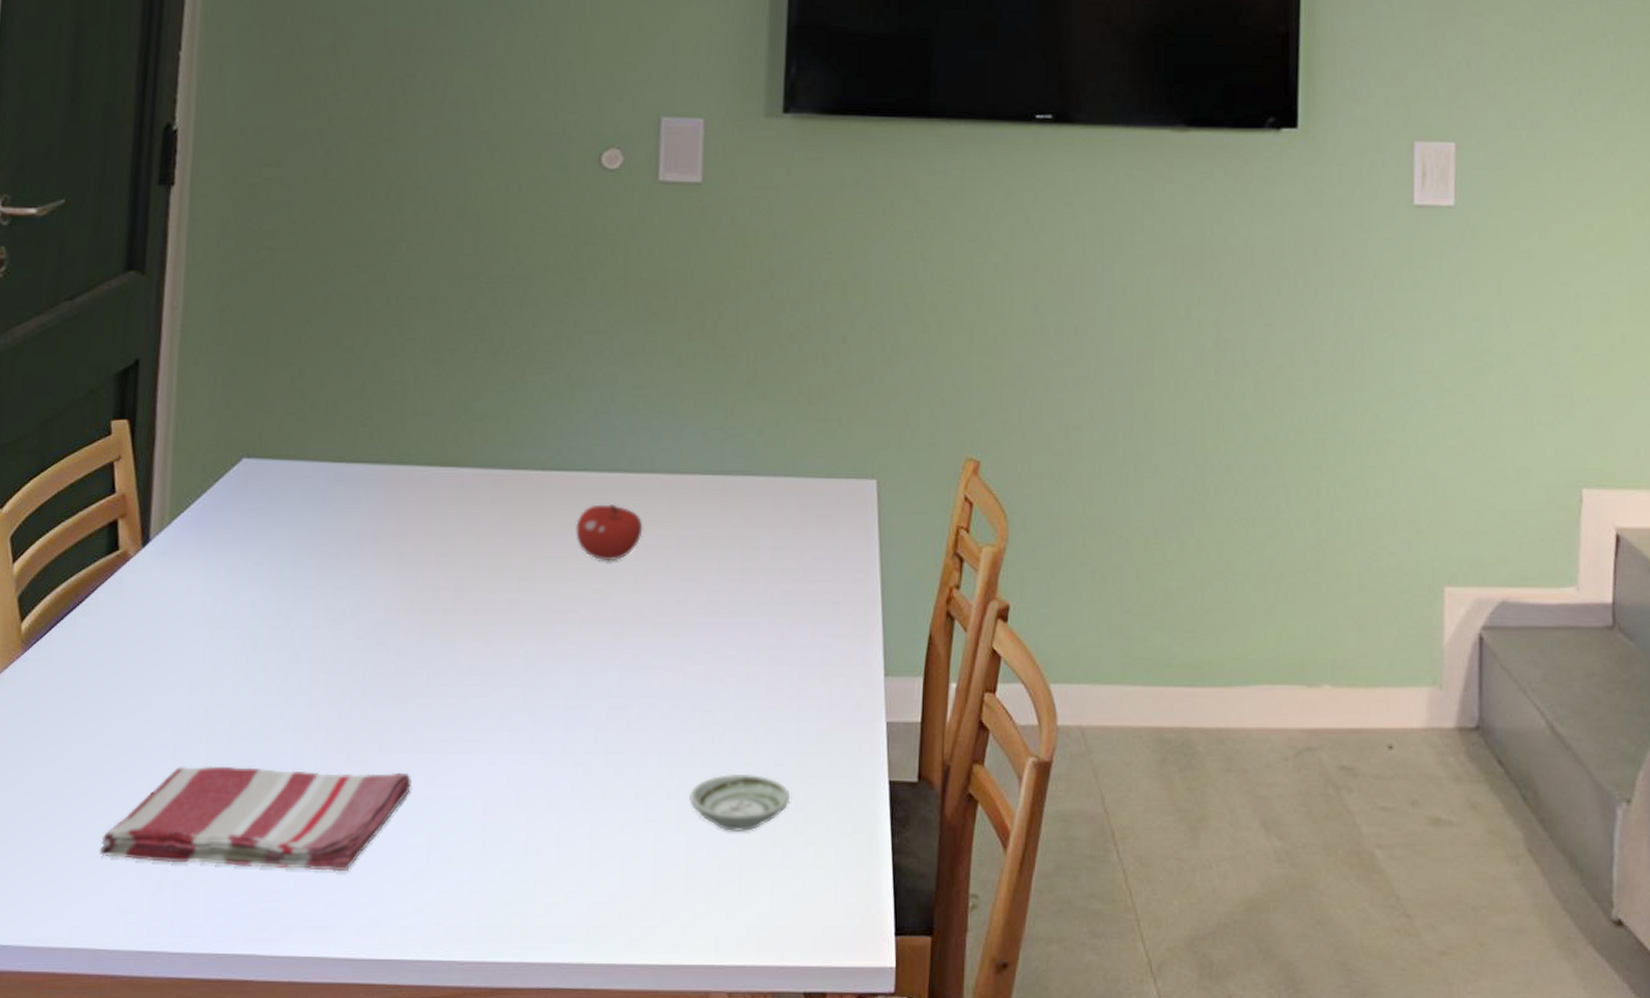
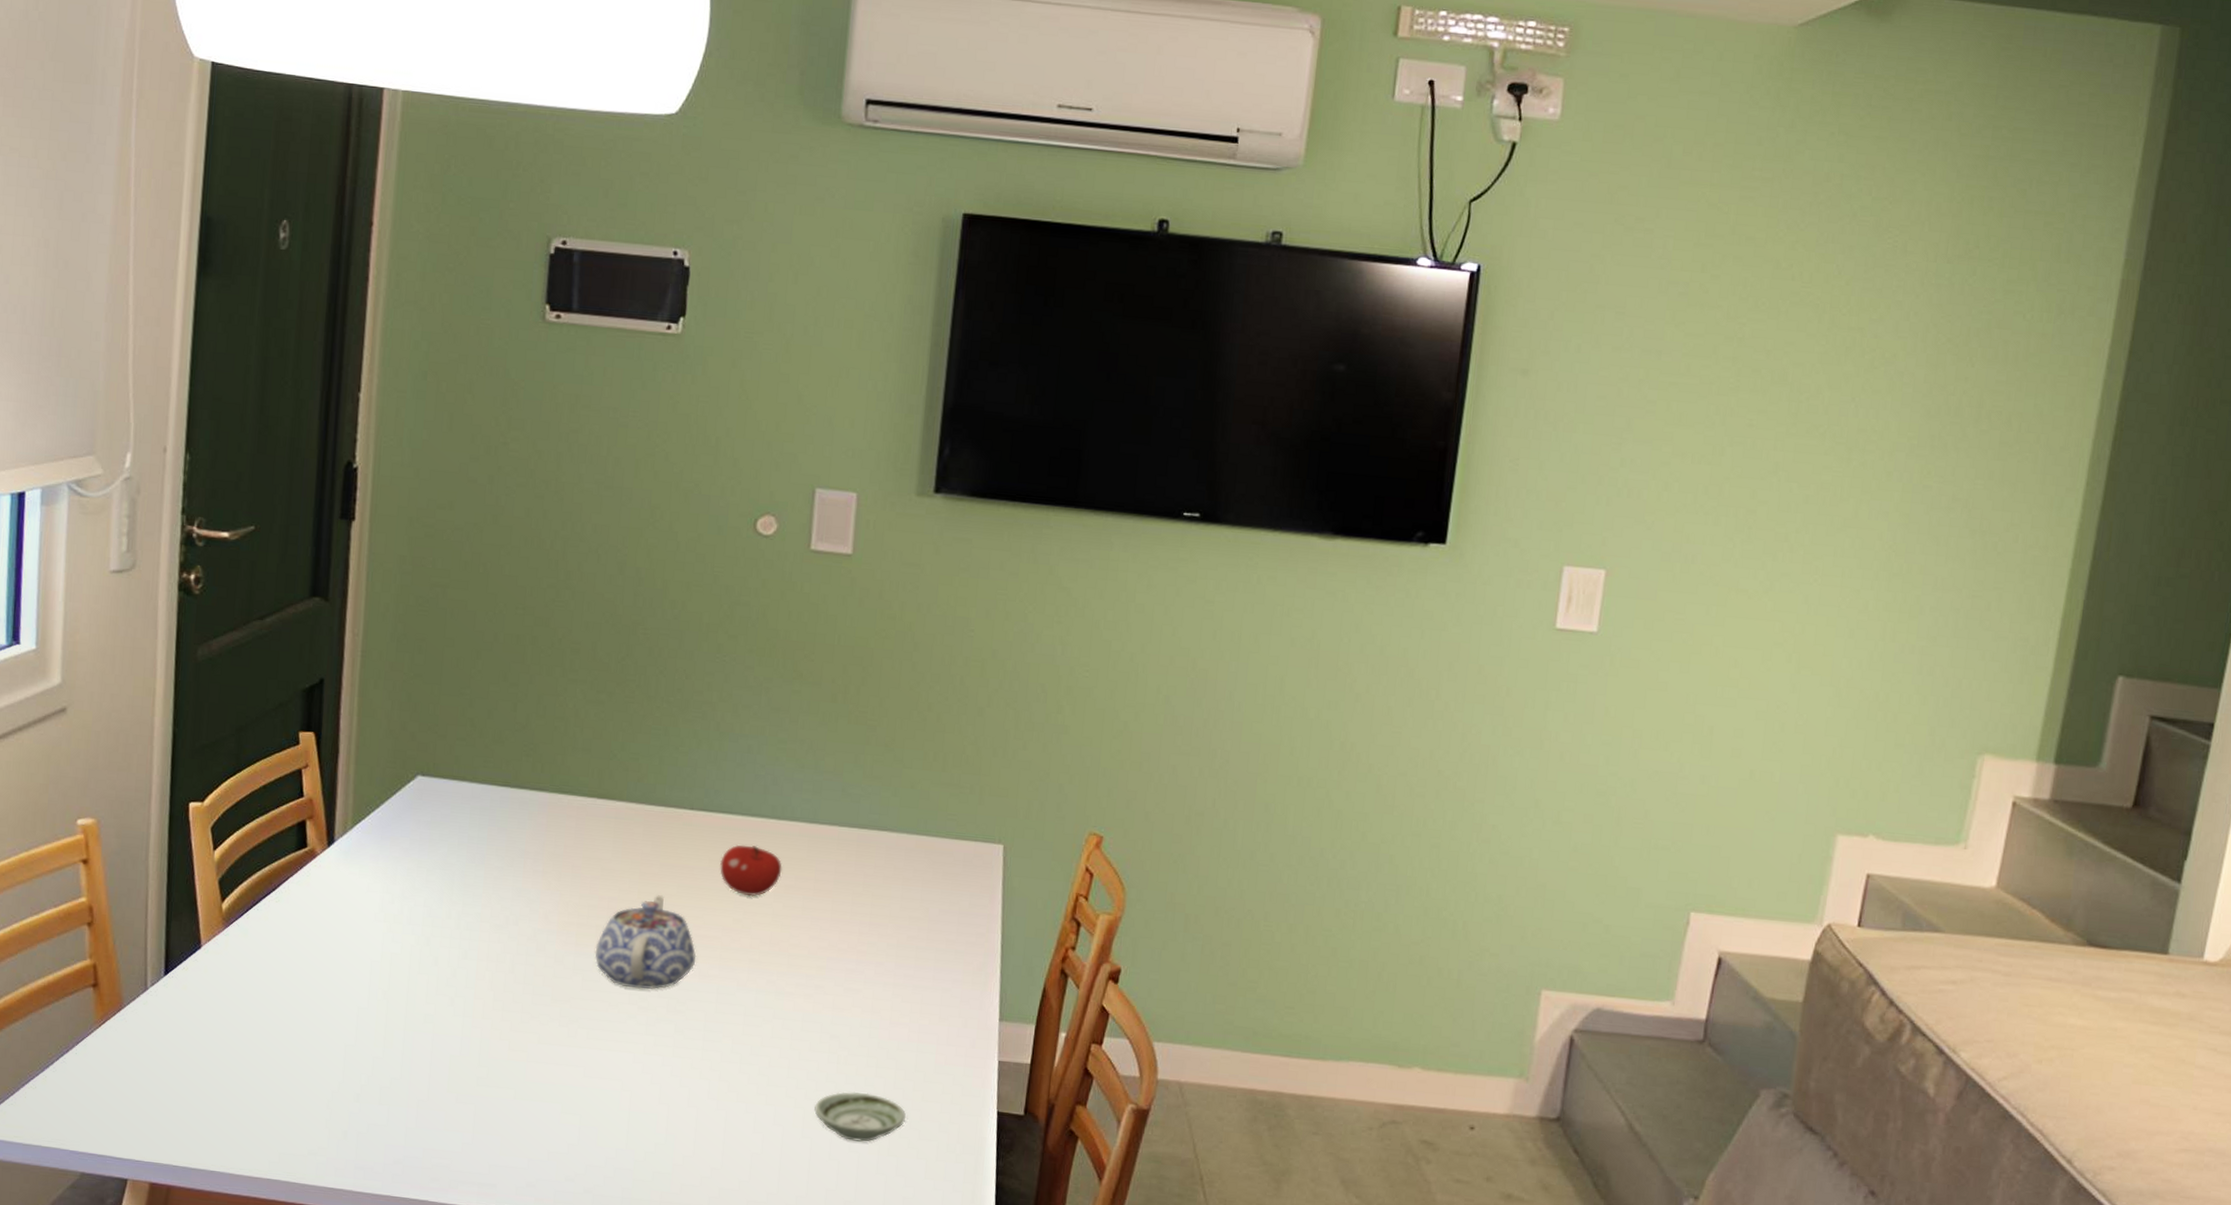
dish towel: present [99,766,411,872] -> none [292,1038,566,1140]
teapot: none [441,569,553,678] -> present [595,895,697,990]

